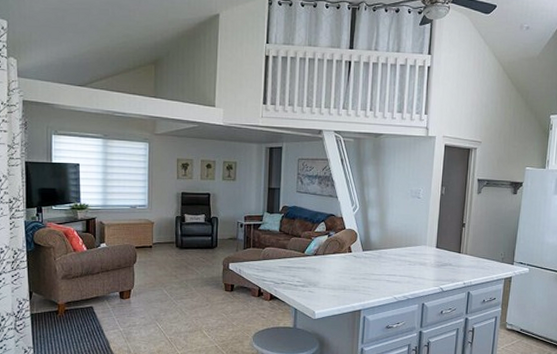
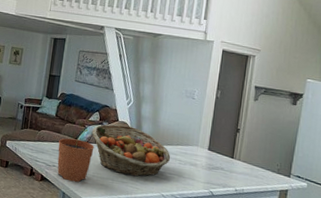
plant pot: none [285,242,323,297] -> present [57,129,94,182]
fruit basket: none [319,232,401,283] -> present [91,124,171,177]

